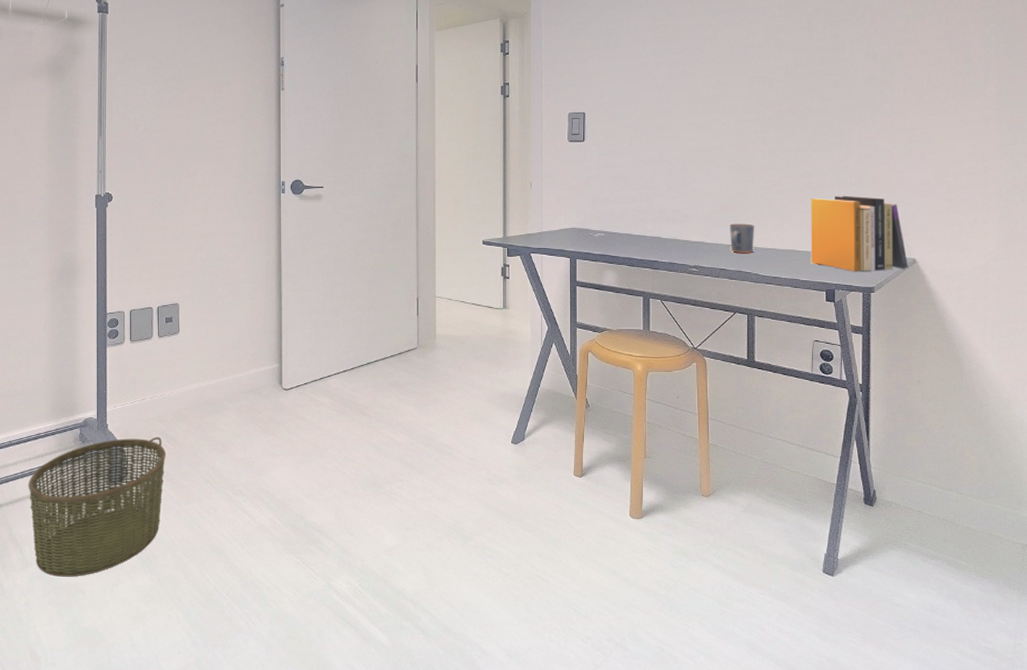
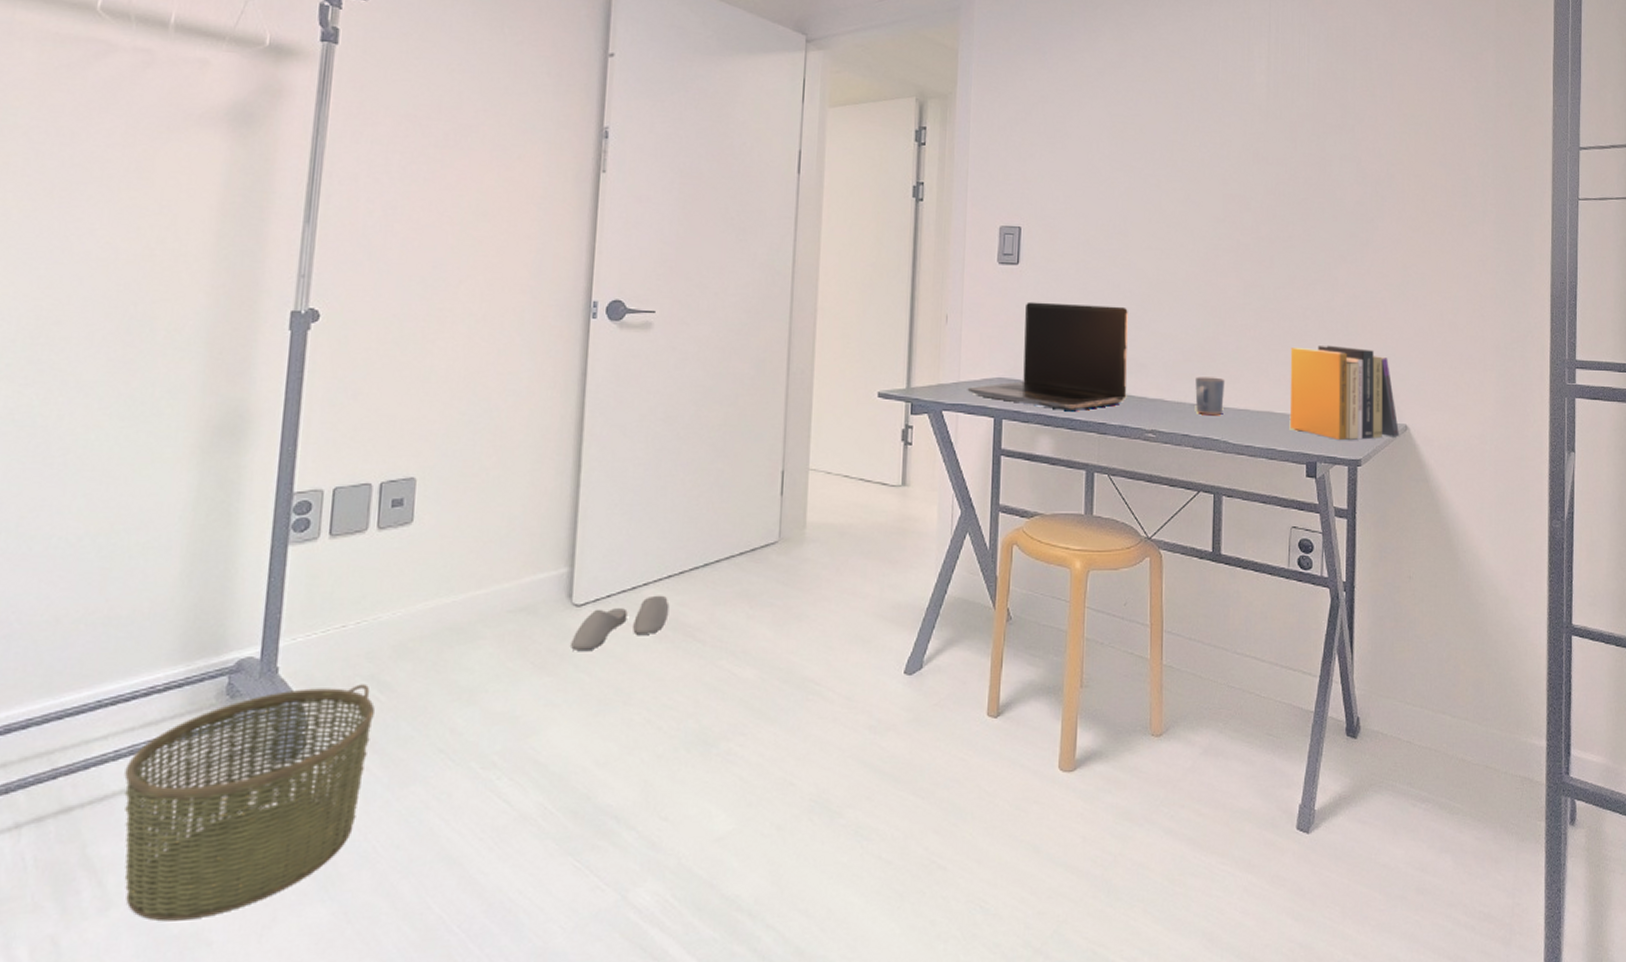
slippers: none [284,383,346,419] -> present [571,595,670,650]
laptop computer: none [549,169,674,253] -> present [967,302,1128,412]

